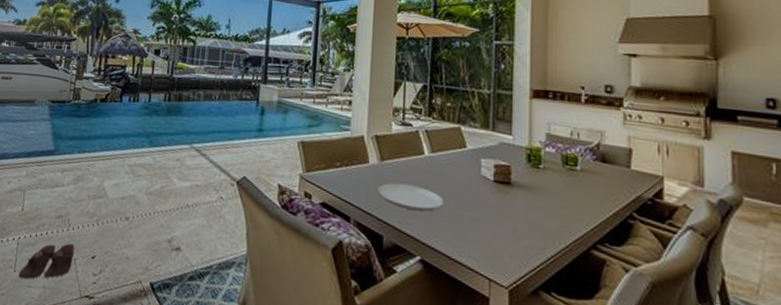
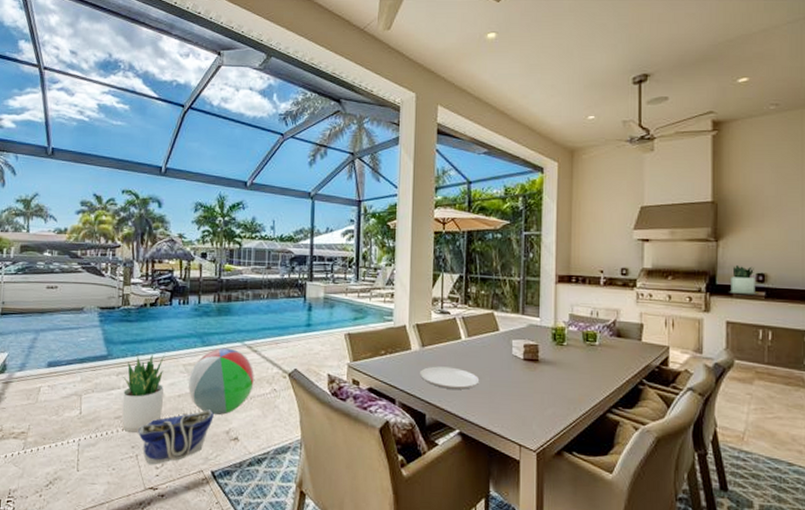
flip-flop: present [19,243,74,279] -> none [82,441,135,477]
planter: none [63,152,112,235] -> present [121,353,166,433]
tote bag: none [77,215,157,271] -> present [137,410,214,465]
beach ball: none [132,149,201,222] -> present [188,347,254,415]
planter: none [733,87,768,124] -> present [729,264,757,296]

